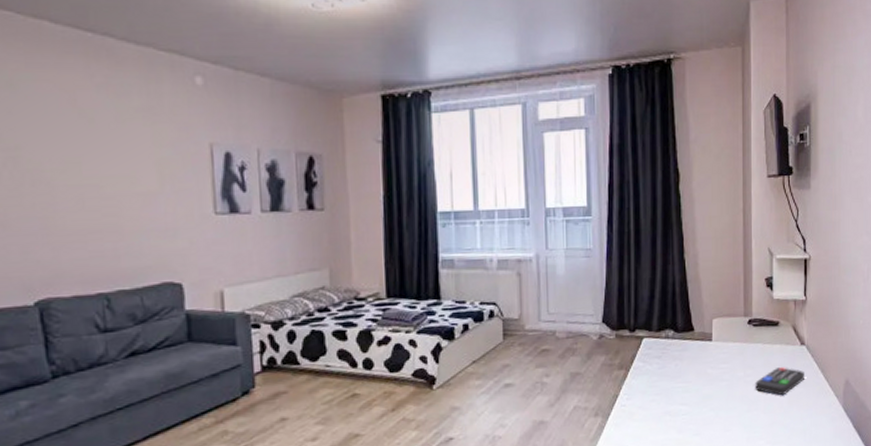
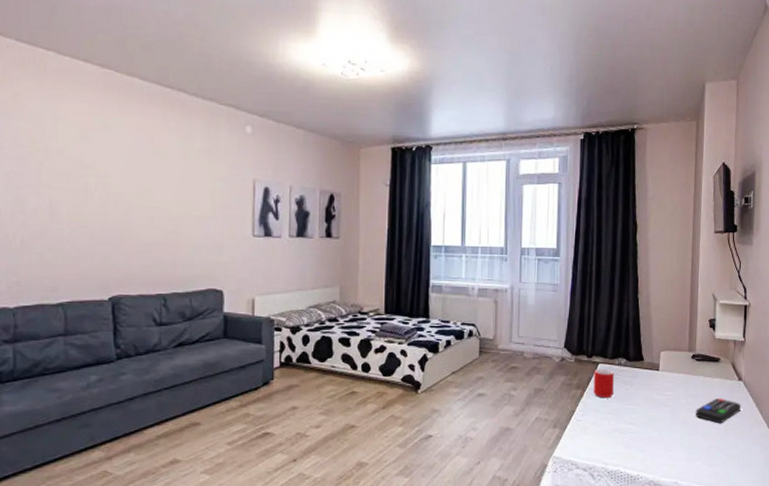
mug: none [638,343,661,378] -> present [593,369,614,398]

